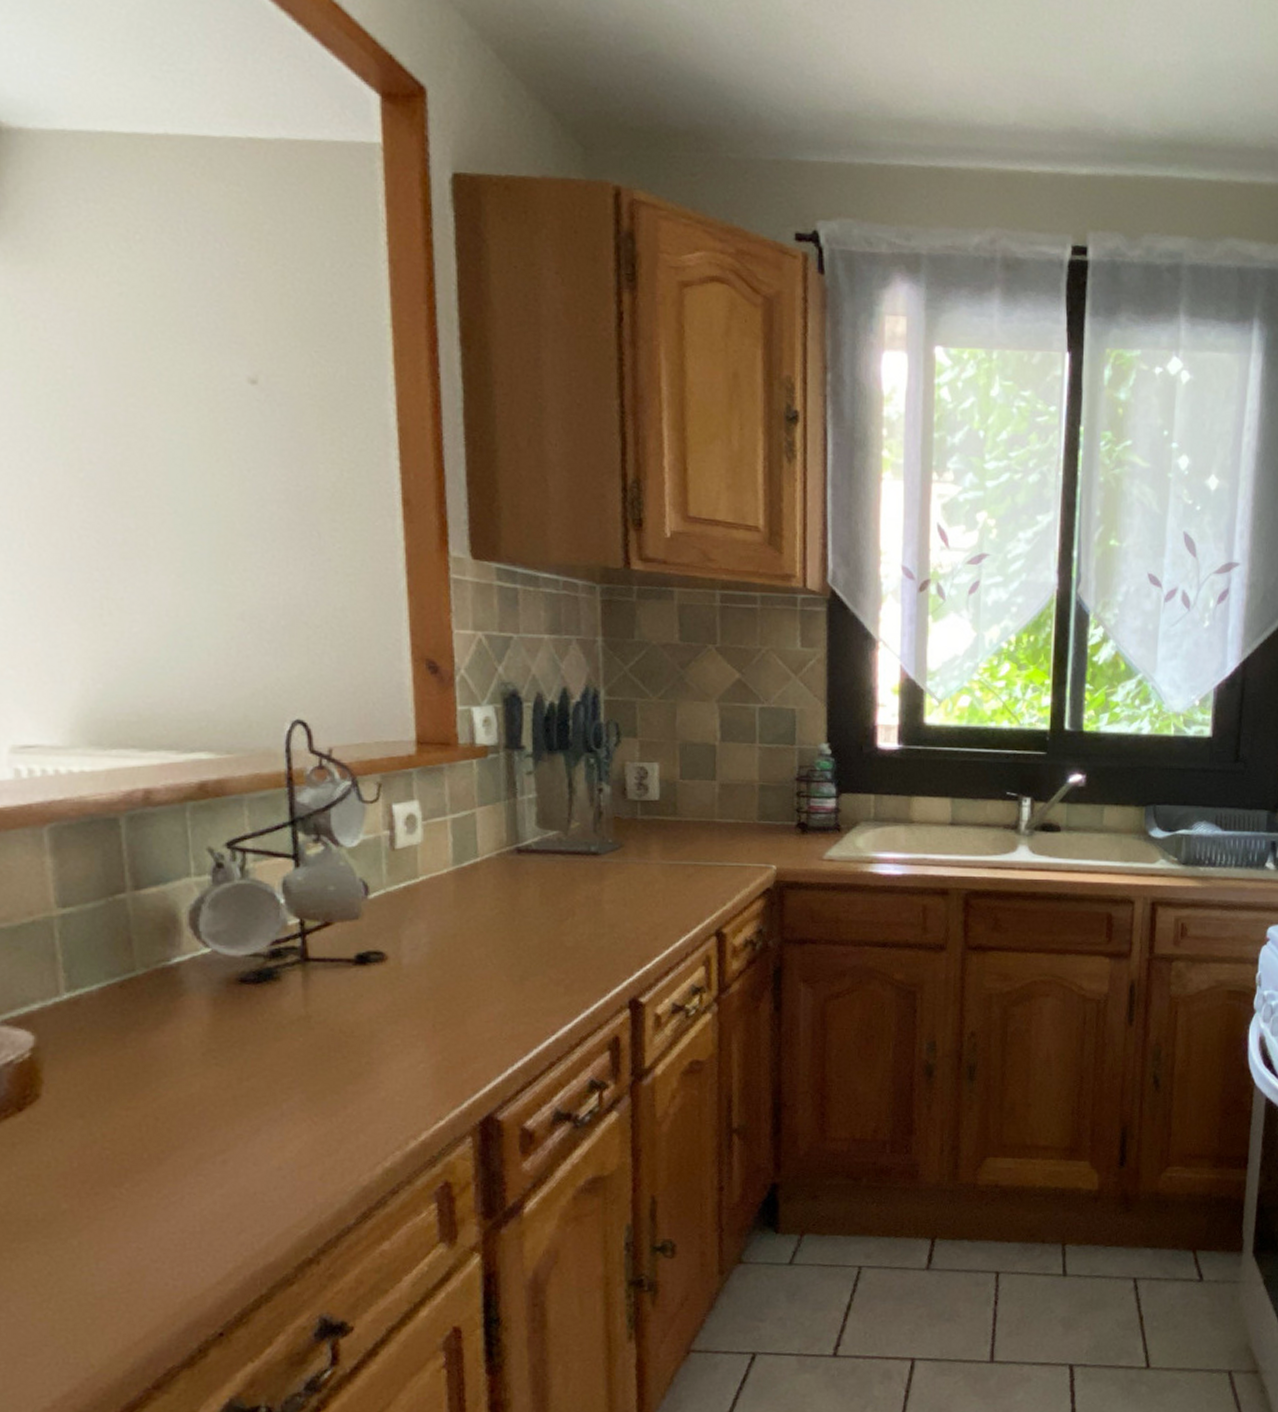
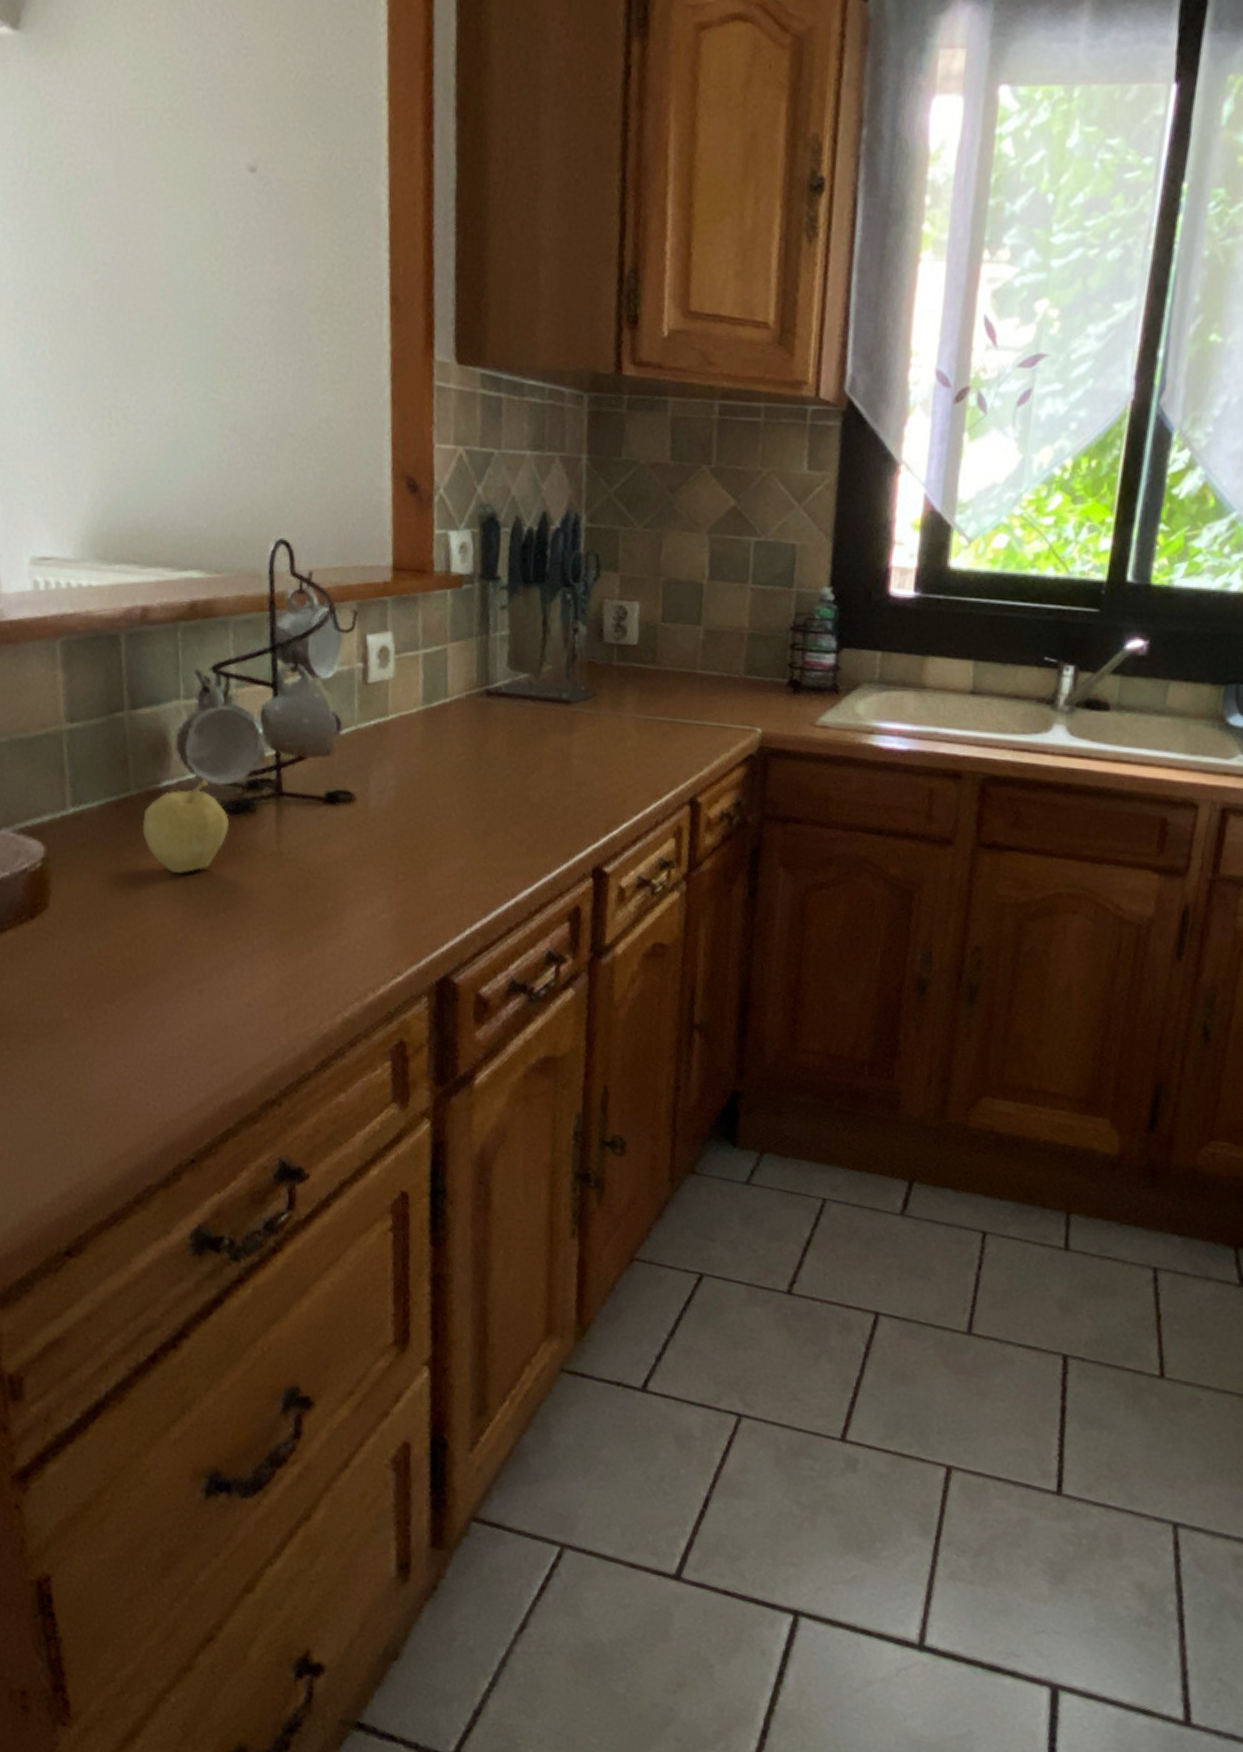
fruit: none [150,953,250,1048] -> present [142,780,229,874]

